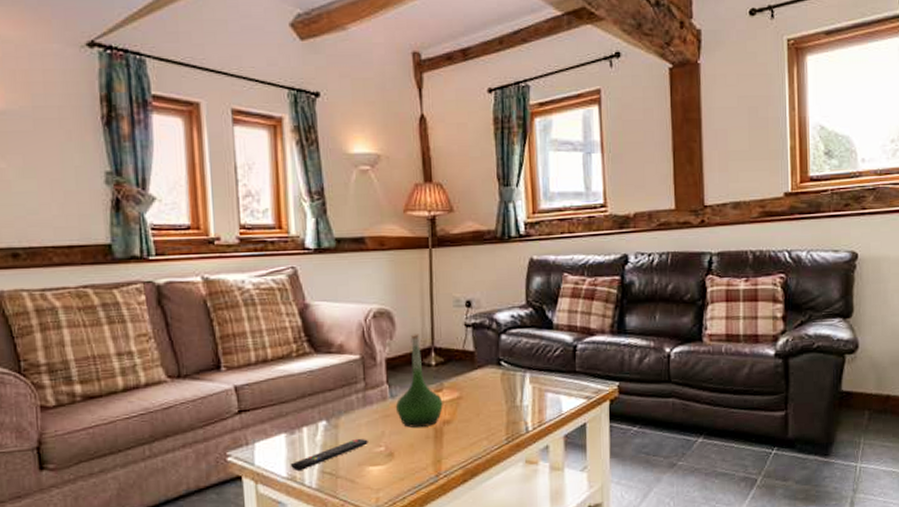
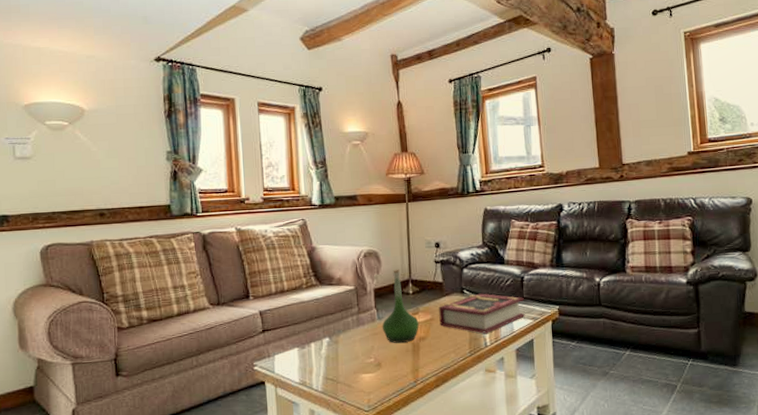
remote control: present [290,438,368,470] -> none [301,351,361,377]
book: none [469,365,577,416] -> present [439,293,525,334]

